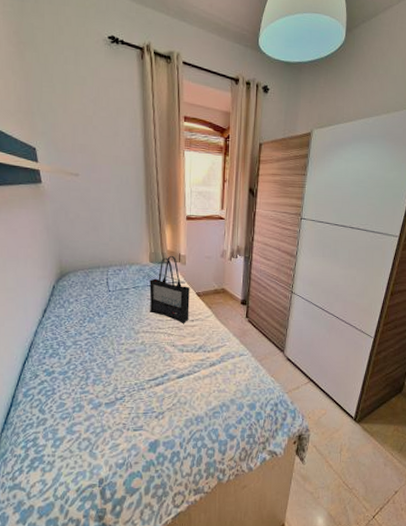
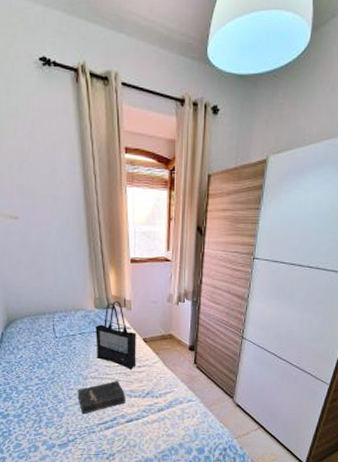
hardback book: none [128,335,178,370] -> present [77,381,126,414]

